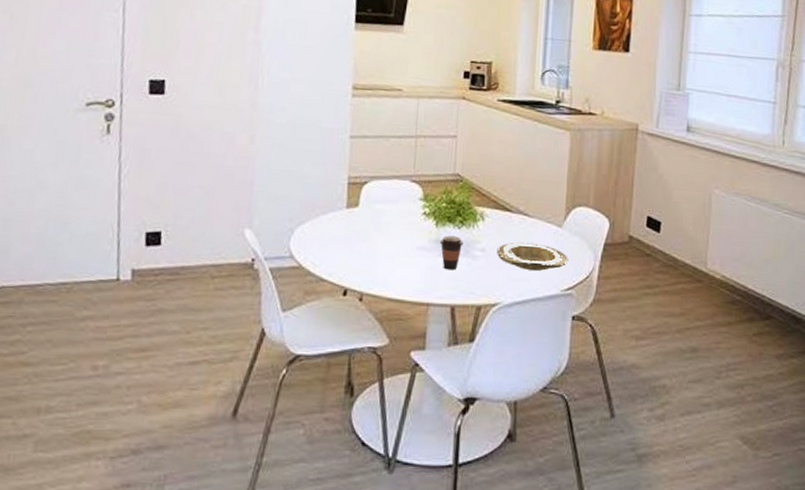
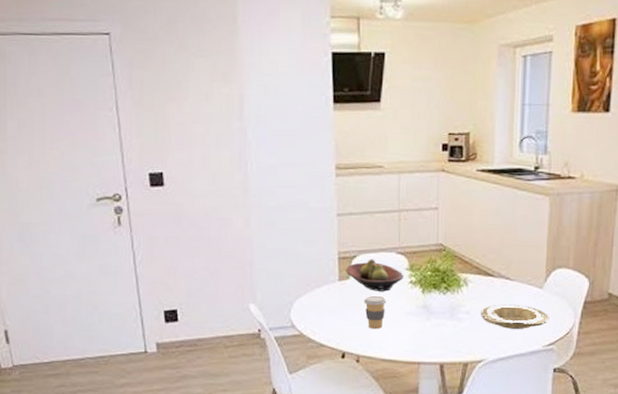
fruit bowl: none [354,186,417,222] -> present [345,259,404,292]
coffee cup: none [372,225,397,264] -> present [364,295,387,329]
coffee cup: present [439,235,463,270] -> none [426,301,449,332]

